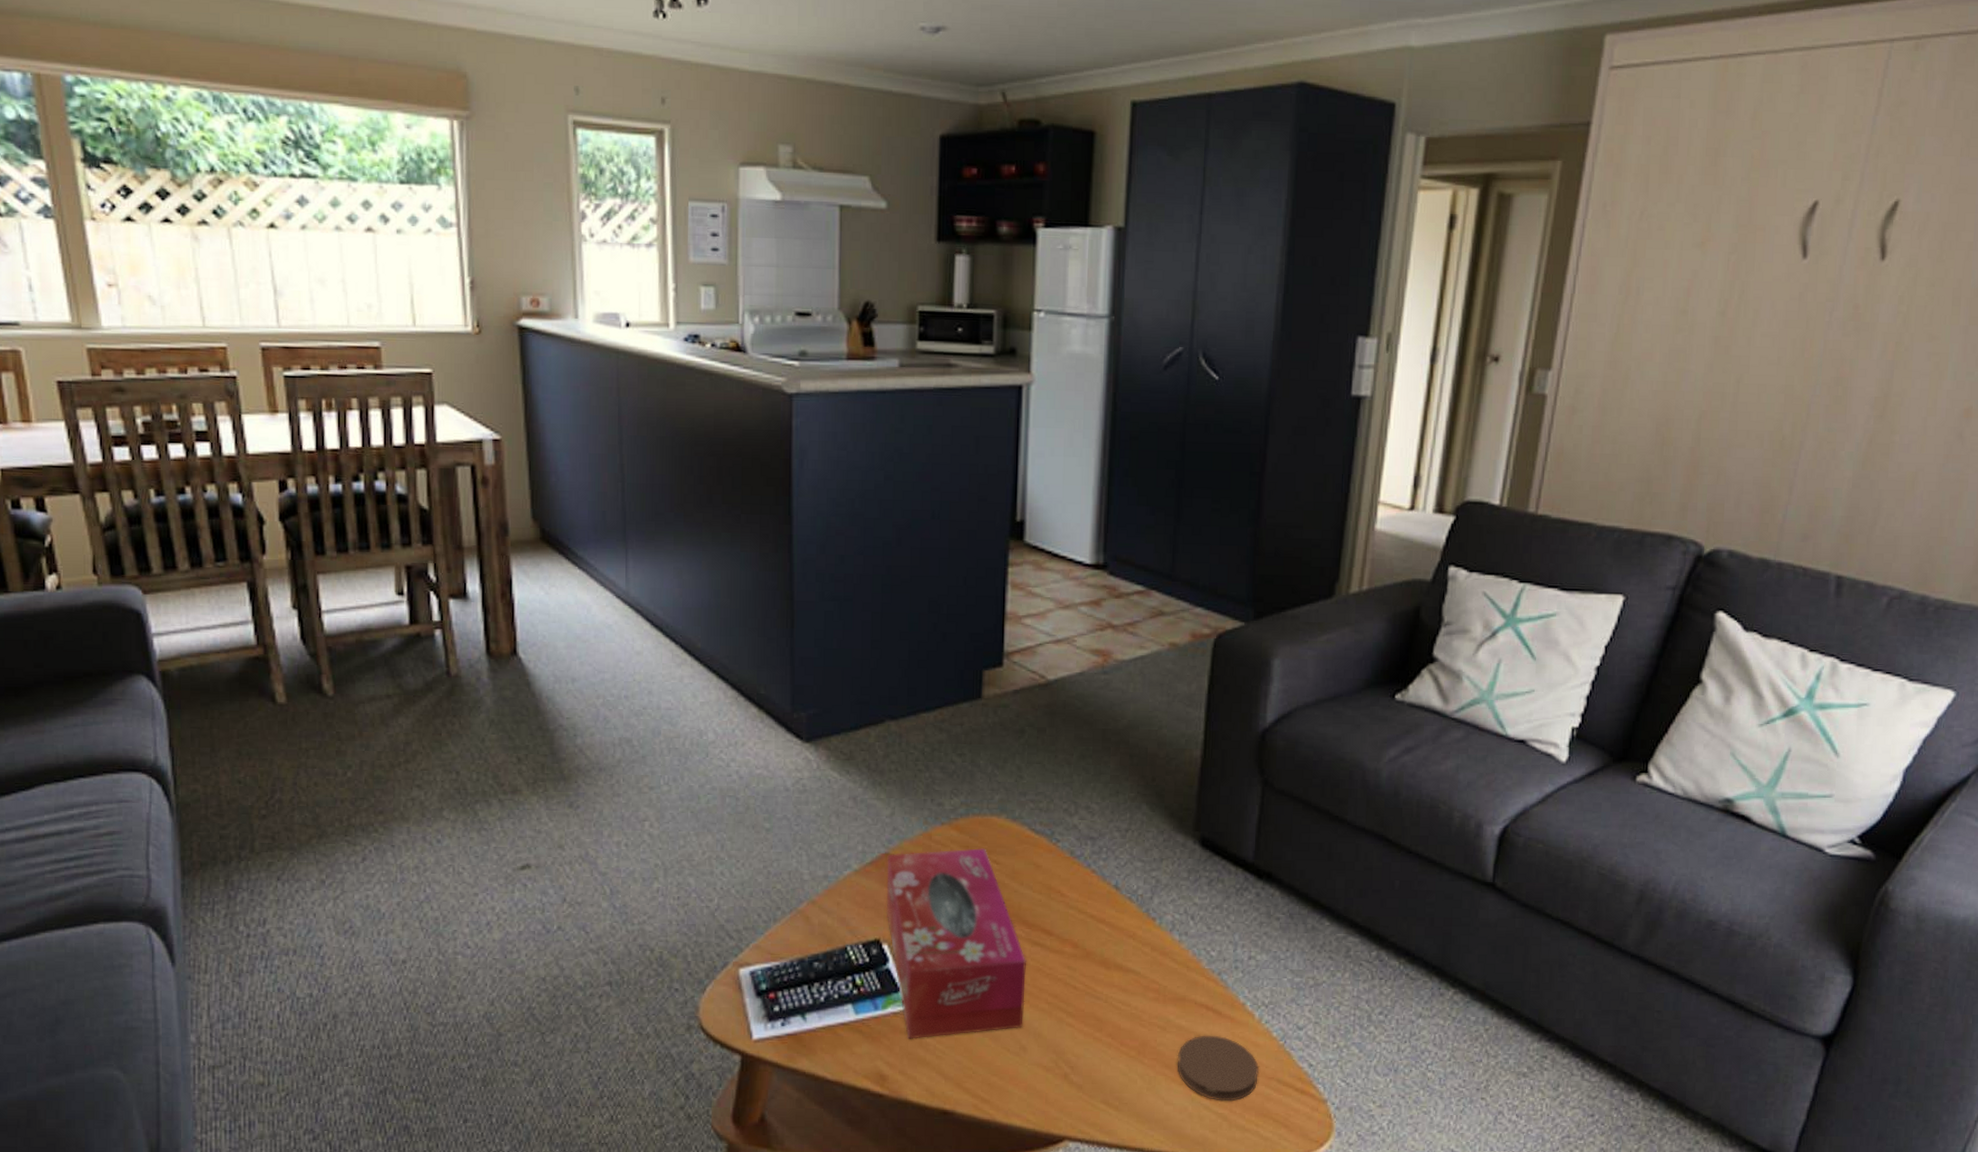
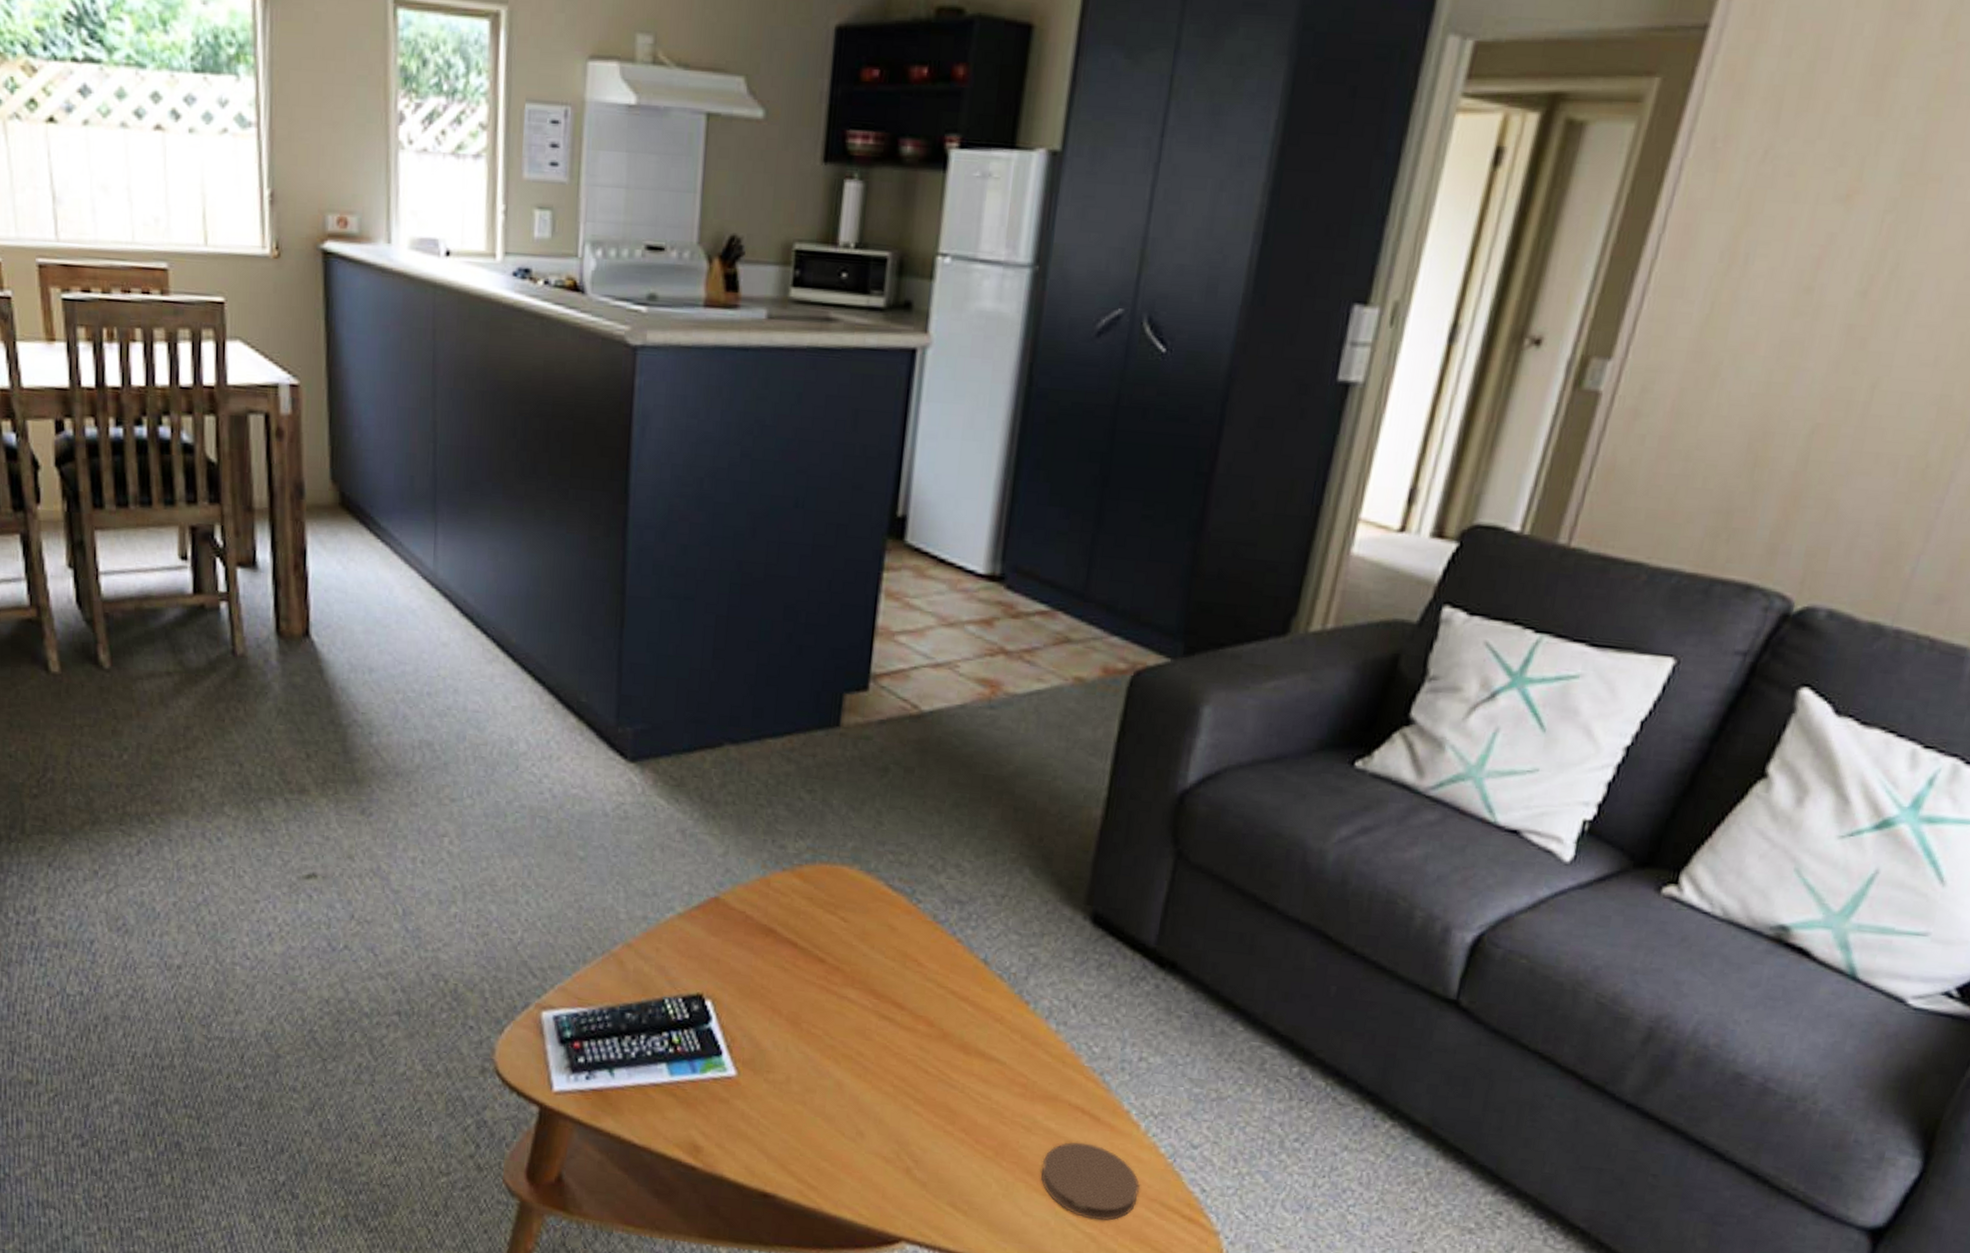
tissue box: present [886,848,1027,1039] -> none [711,898,872,1111]

